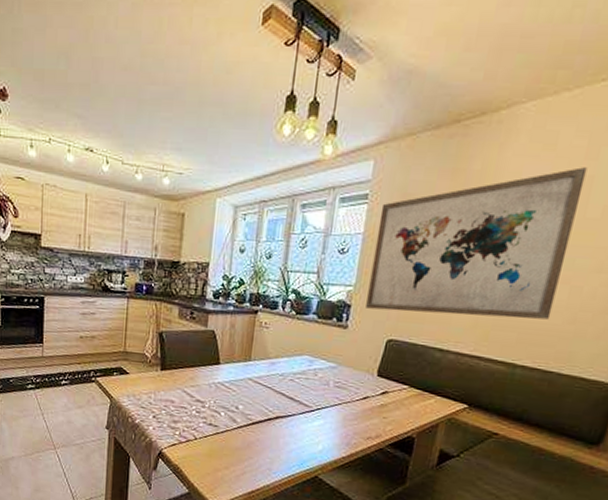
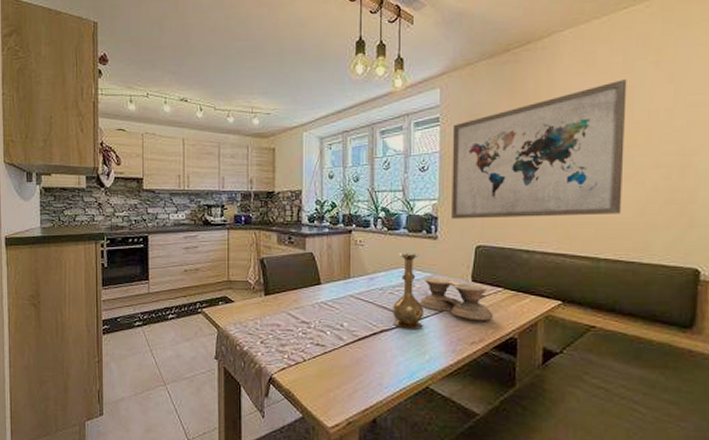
vase: none [289,339,326,419] -> present [393,253,424,329]
bowl: none [319,367,395,417] -> present [419,277,494,321]

